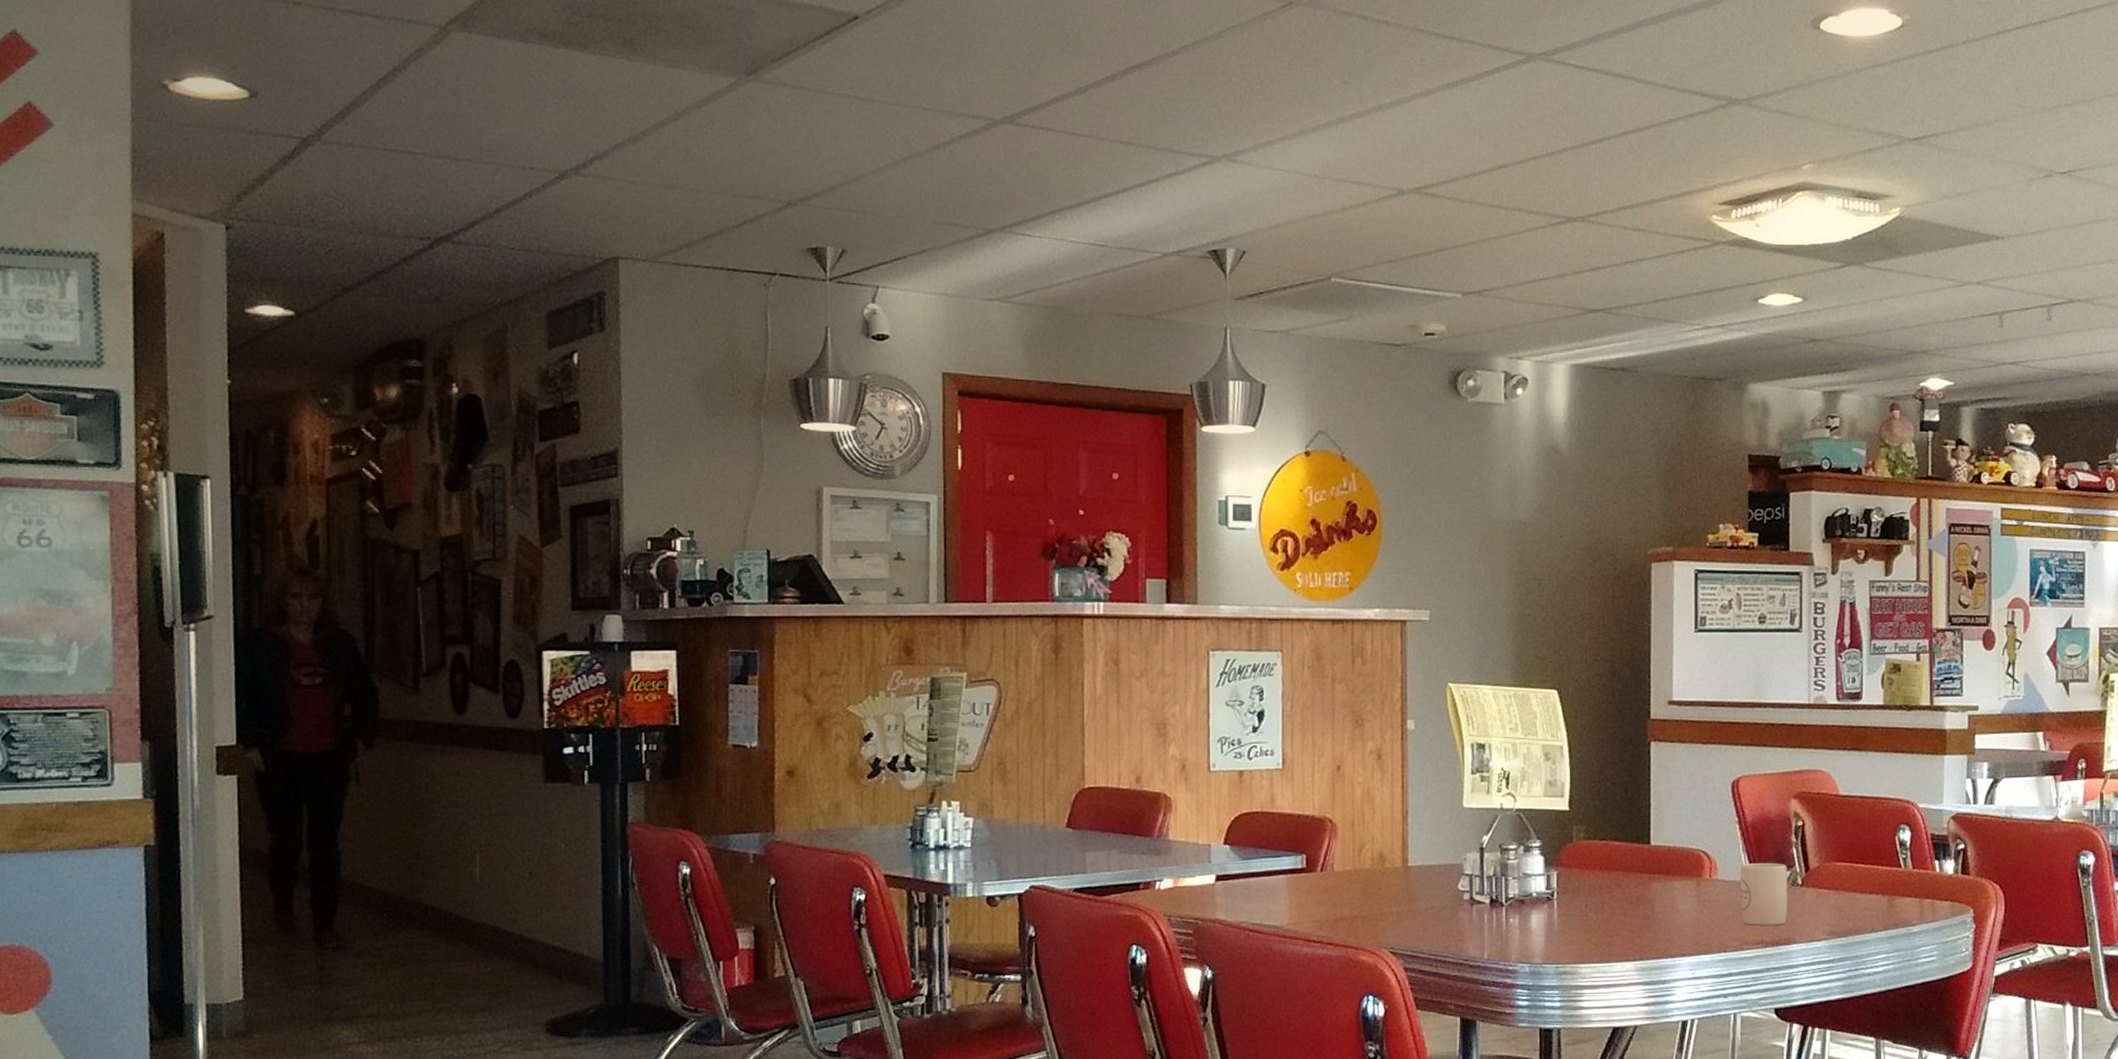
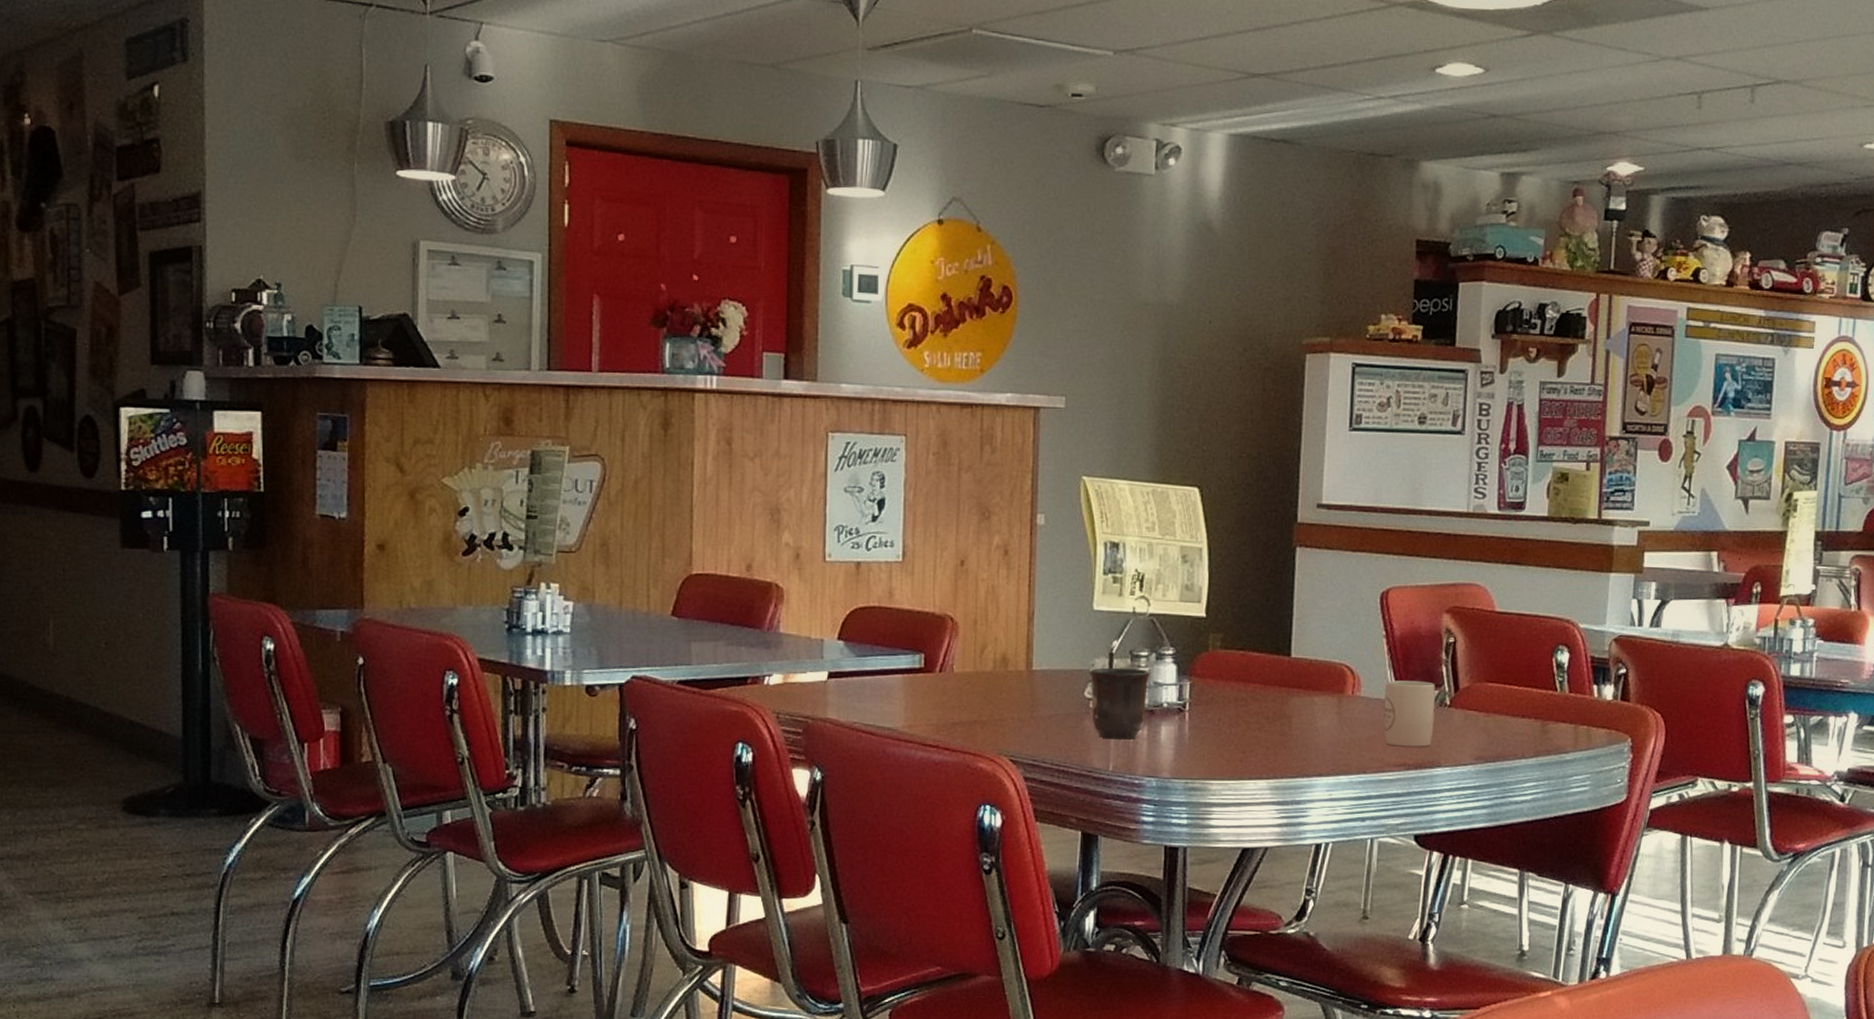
mug: none [1461,861,1520,929] -> present [1088,667,1151,740]

